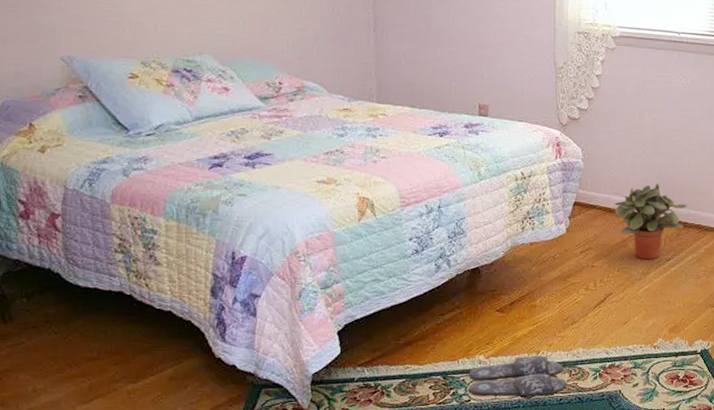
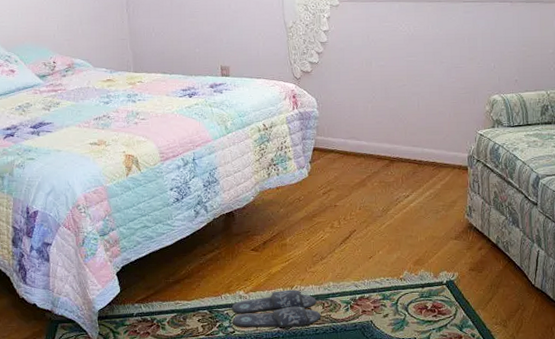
potted plant: present [614,184,687,260] -> none [351,126,420,198]

